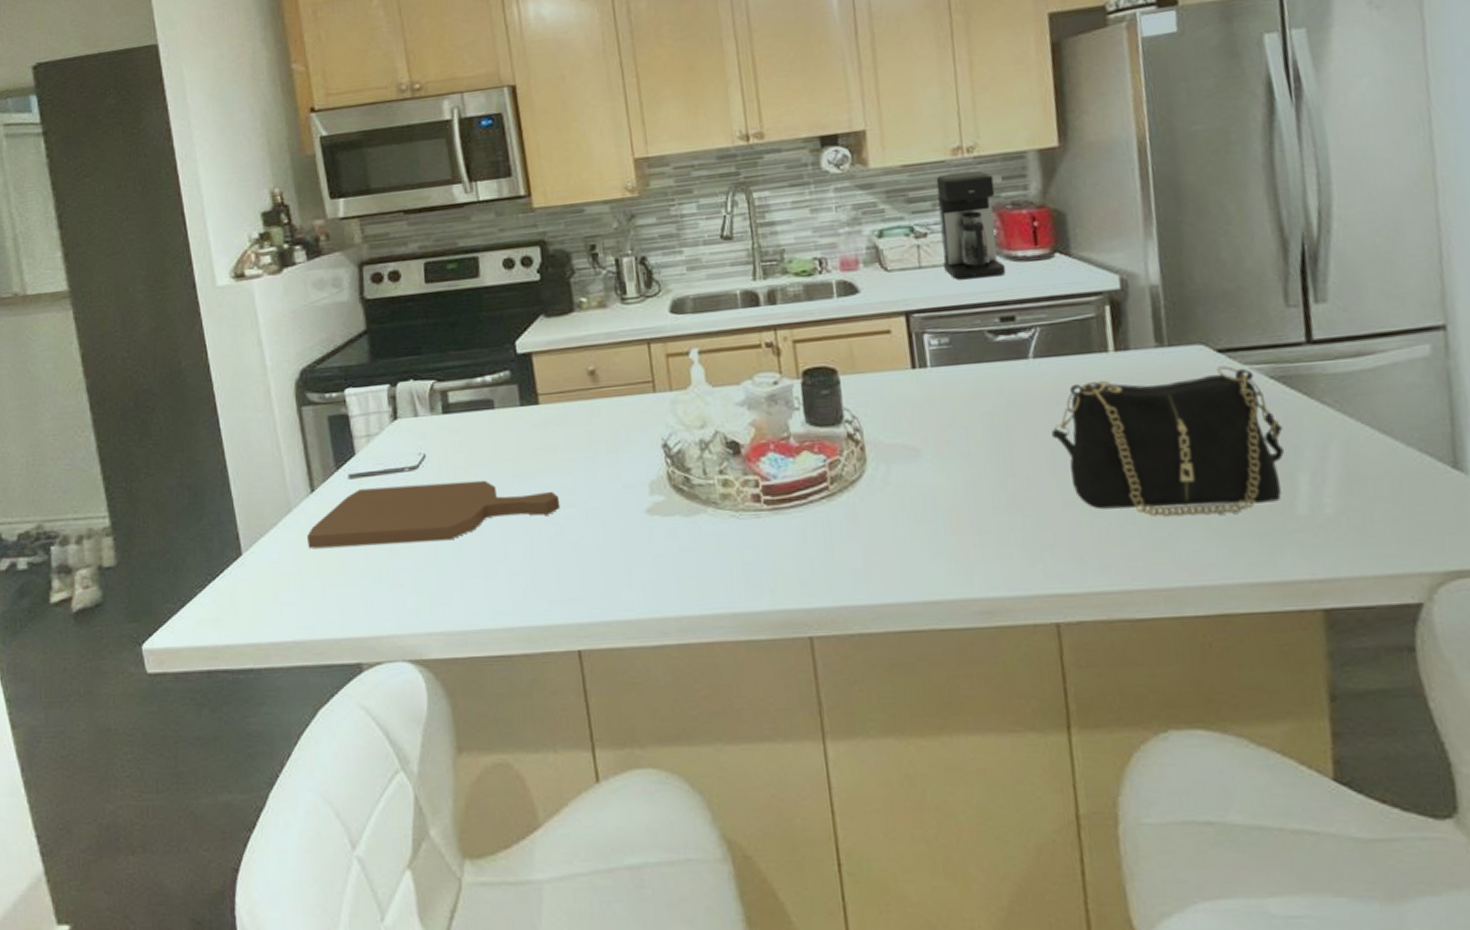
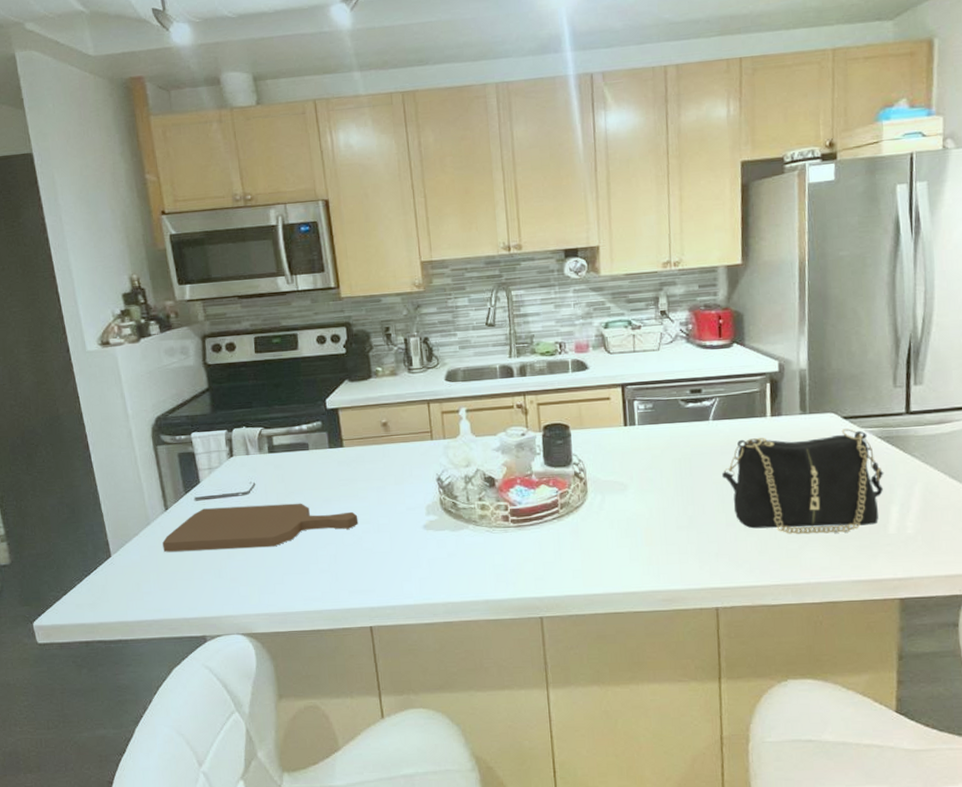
coffee maker: present [936,171,1006,280] -> none [650,280,697,362]

